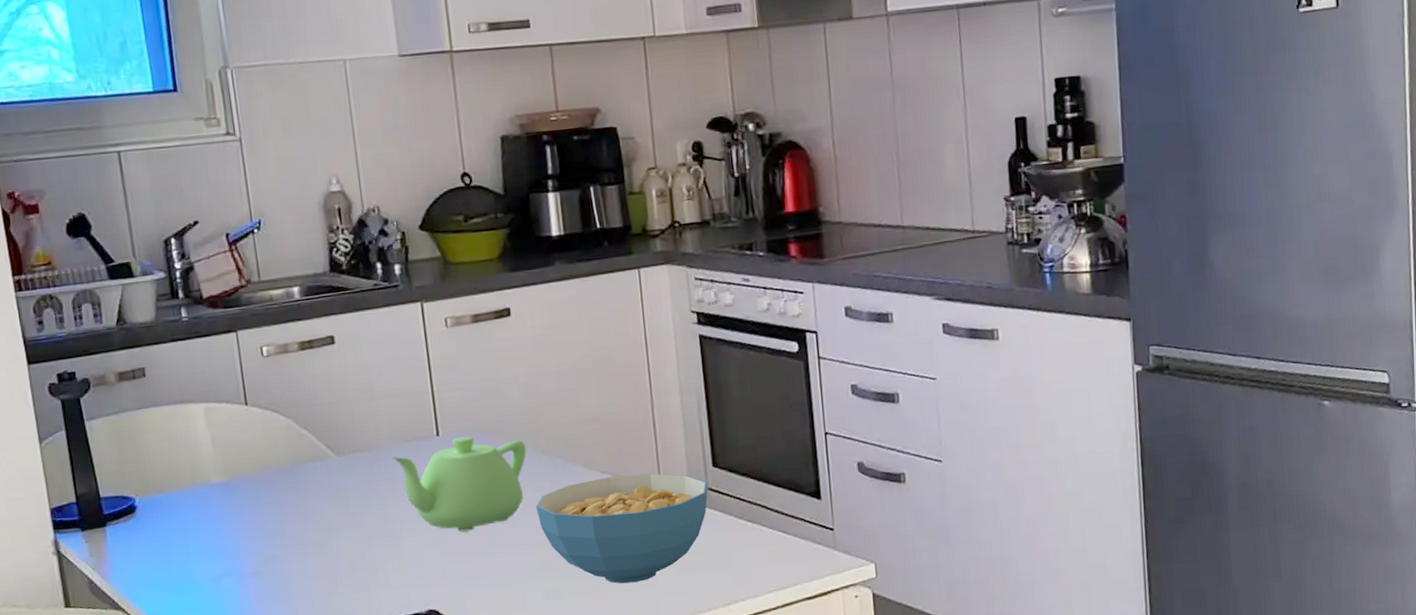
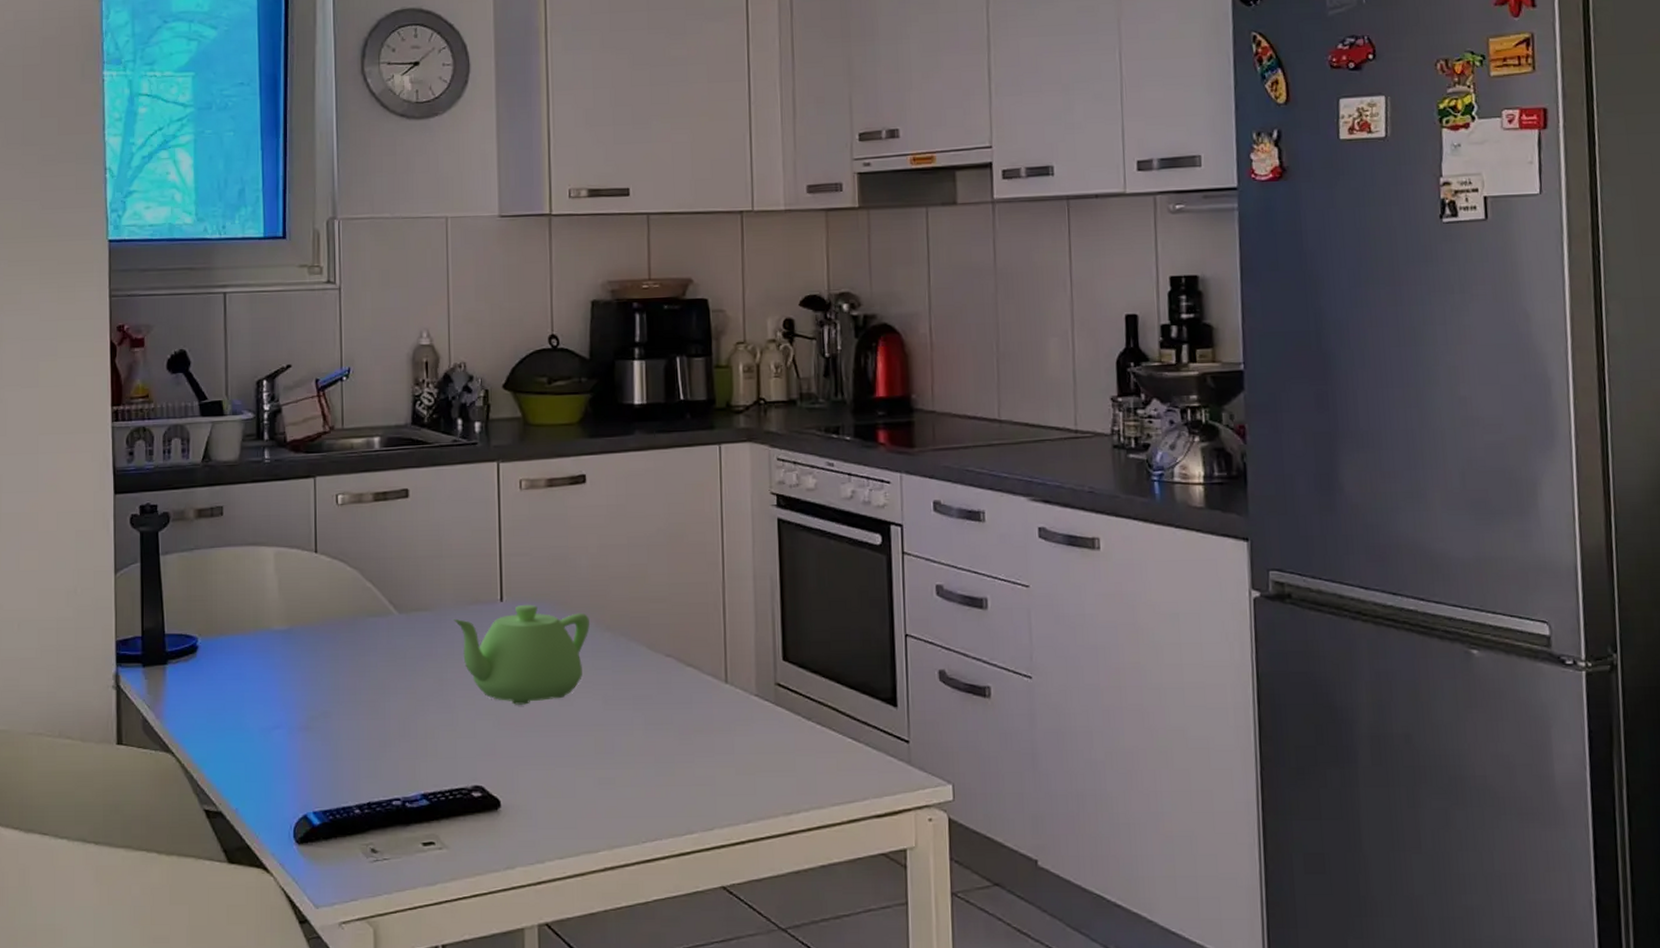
cereal bowl: present [536,473,708,584] -> none [595,661,777,779]

